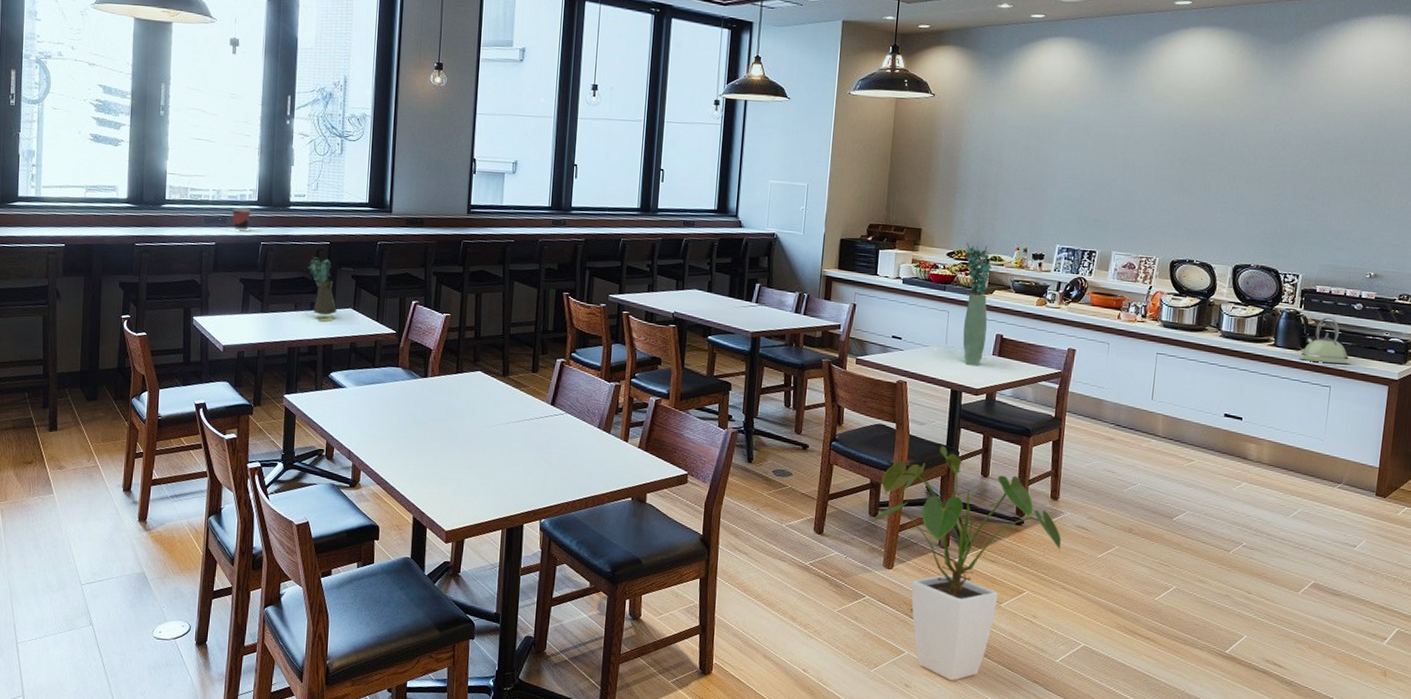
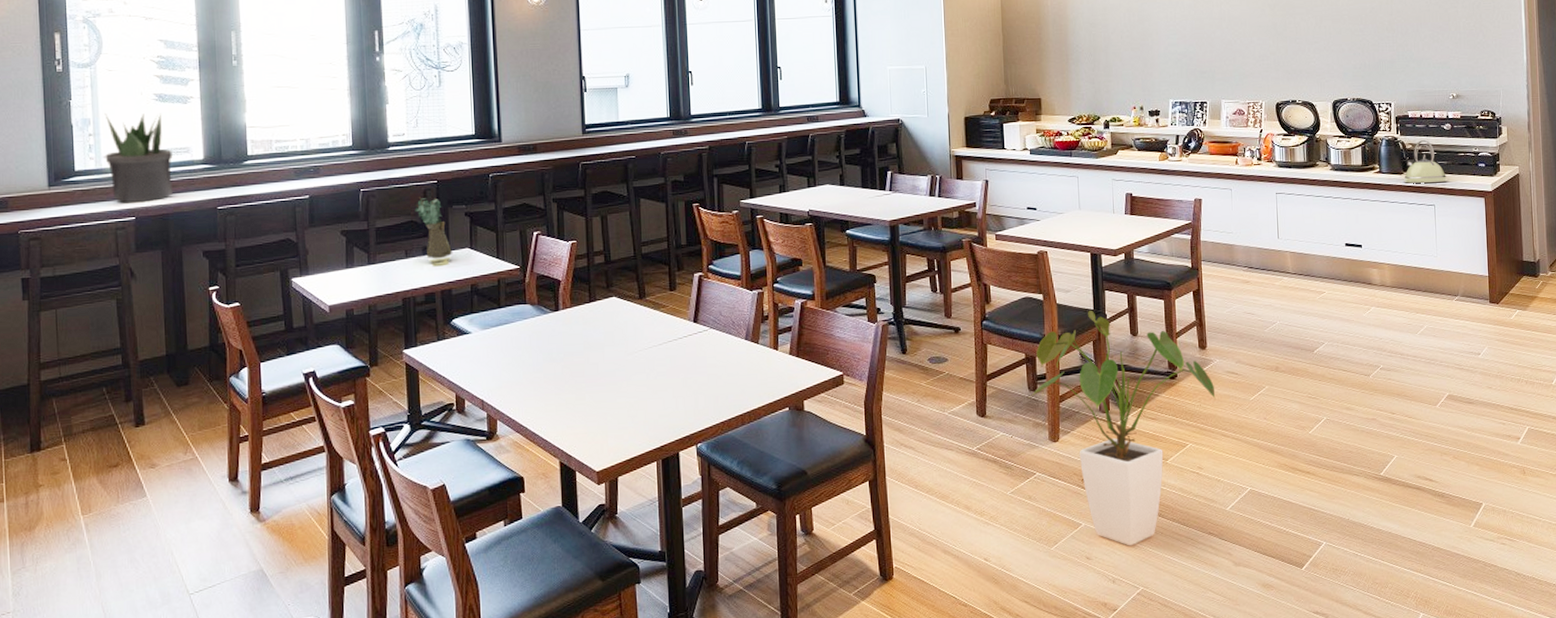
planter: none [44,147,101,232] -> present [104,113,173,203]
cup: present [232,208,251,230] -> none [324,155,346,179]
vase: present [963,243,992,366] -> none [1085,107,1117,228]

